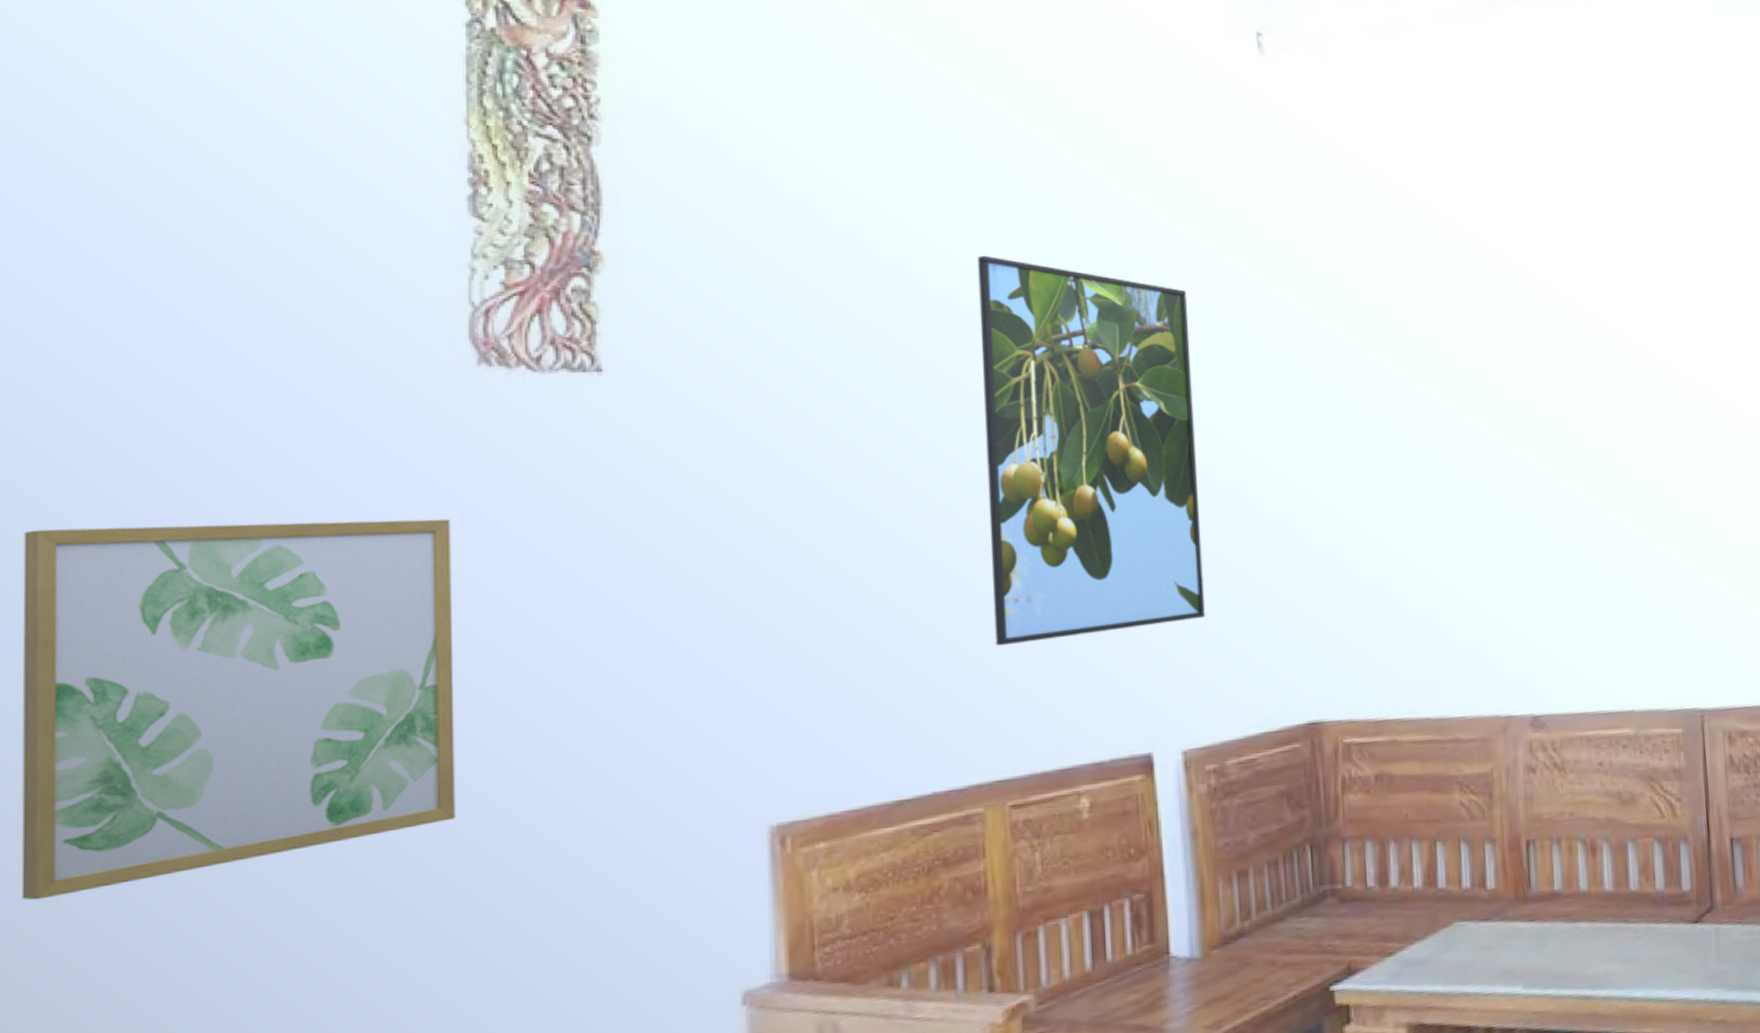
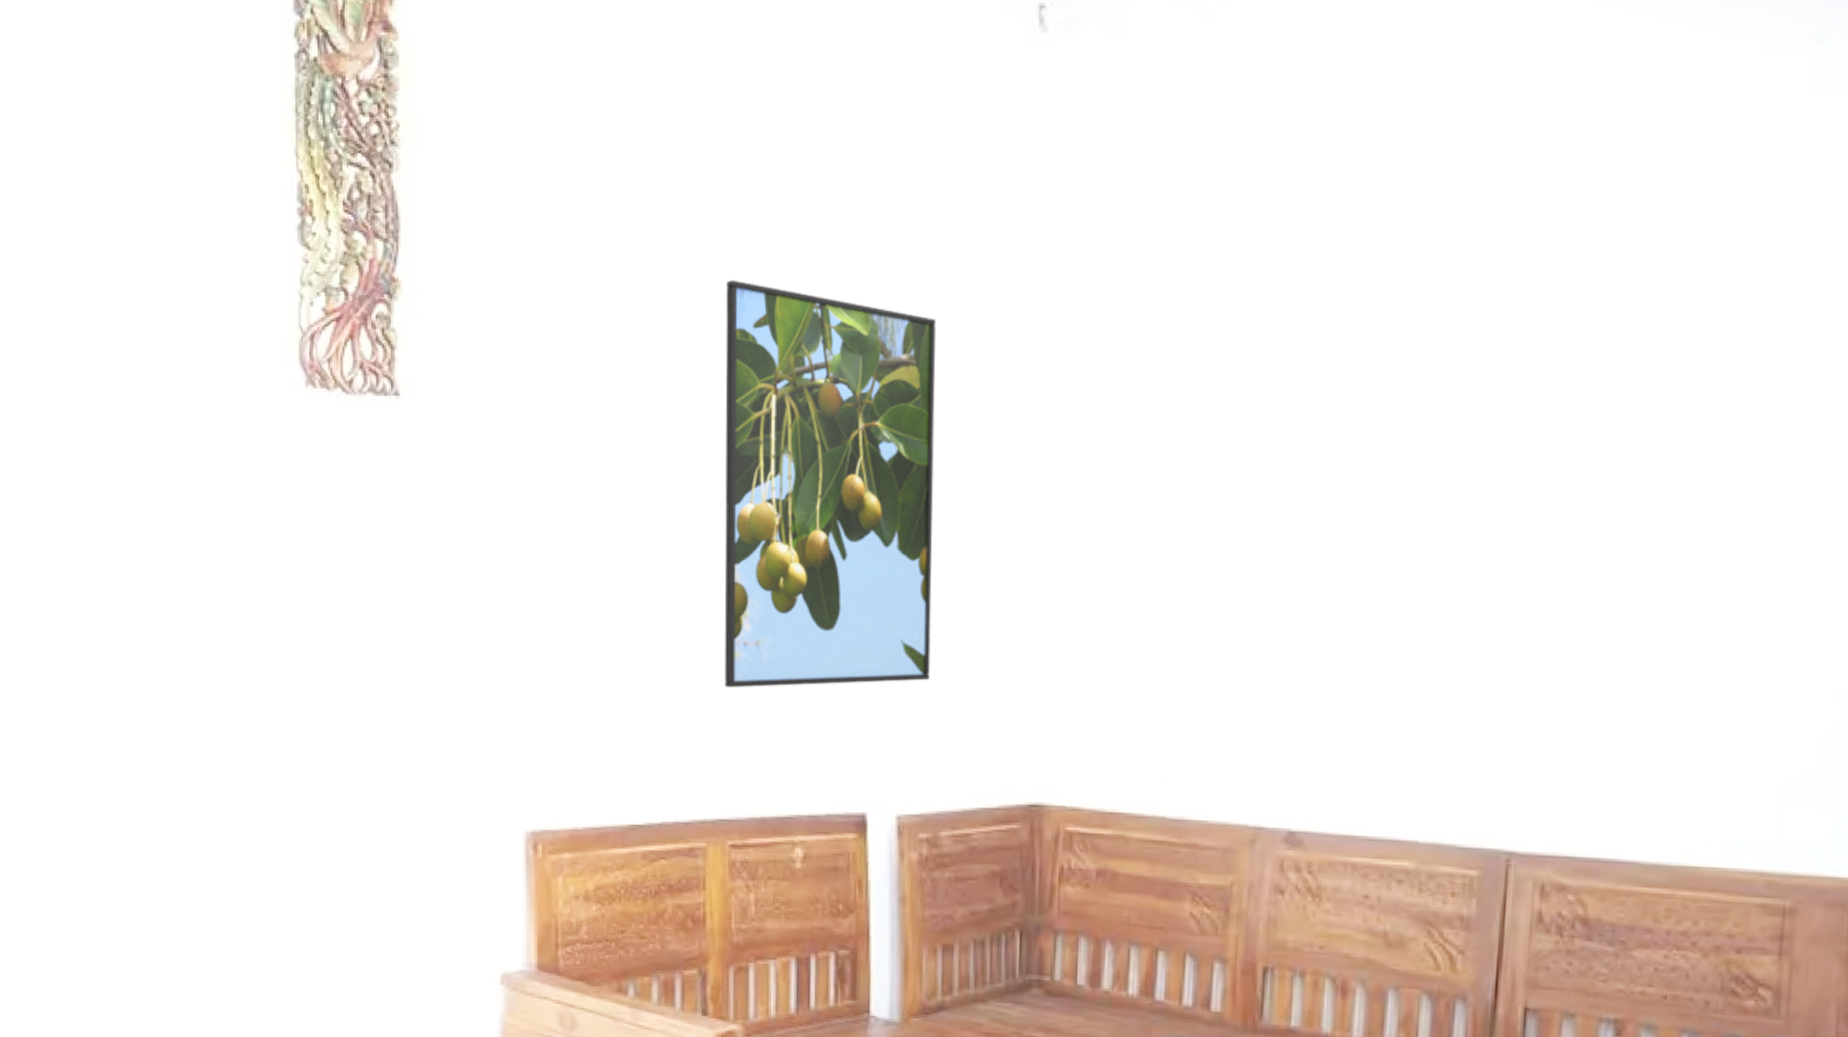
wall art: present [21,518,455,901] -> none [13,516,292,808]

